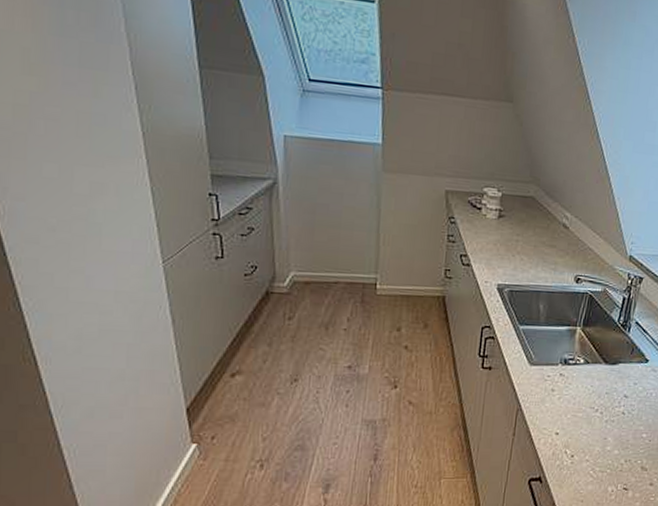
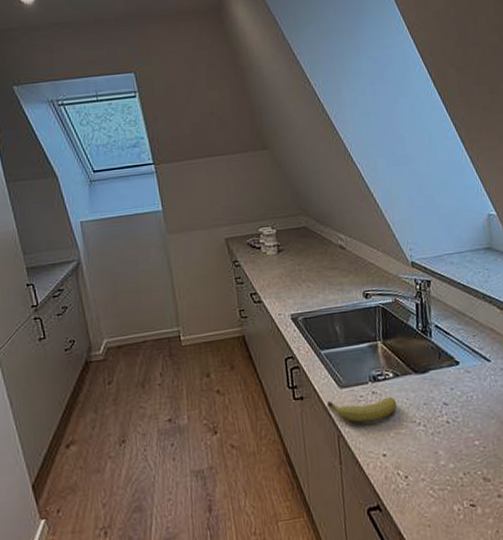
fruit: none [513,376,581,401] -> present [327,396,398,423]

